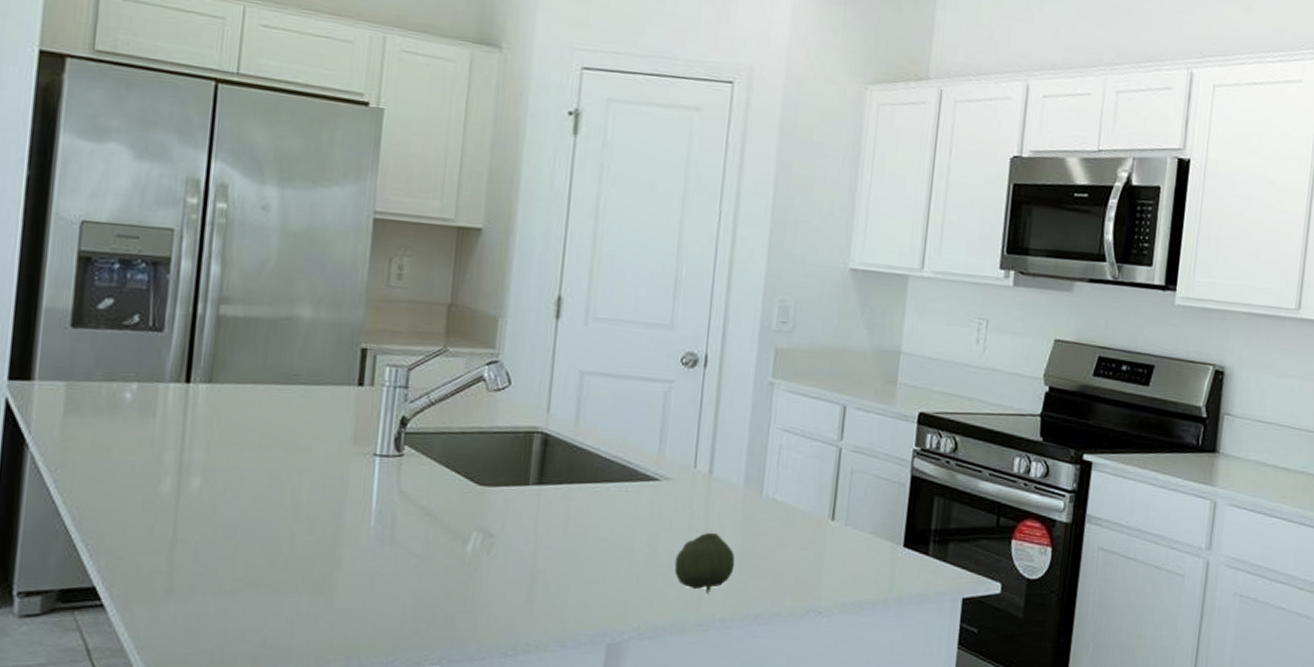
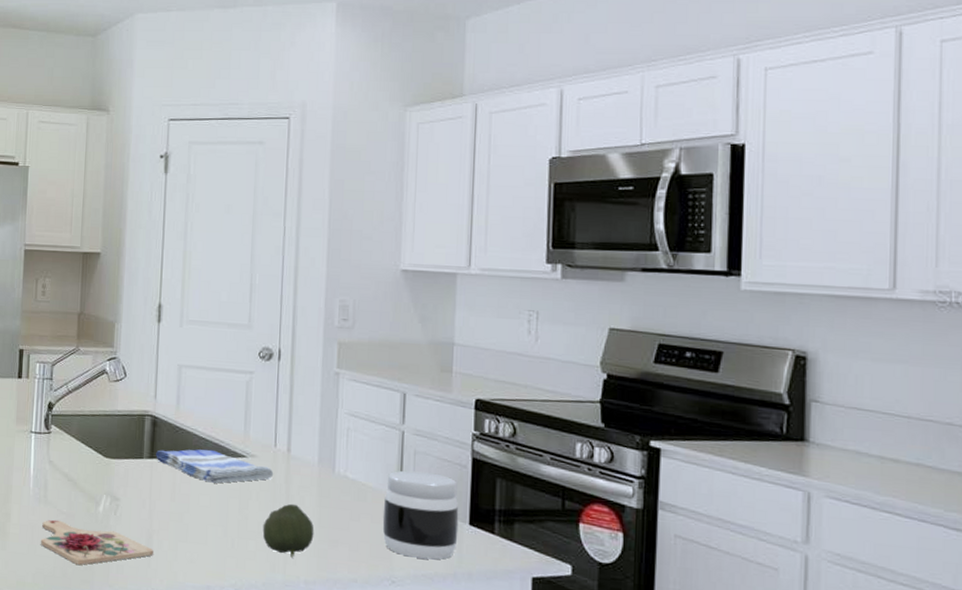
cutting board: none [382,564,537,618] -> present [40,519,153,565]
dish towel: none [545,472,692,512] -> present [156,449,274,483]
jar: none [811,490,894,586] -> present [382,470,459,560]

